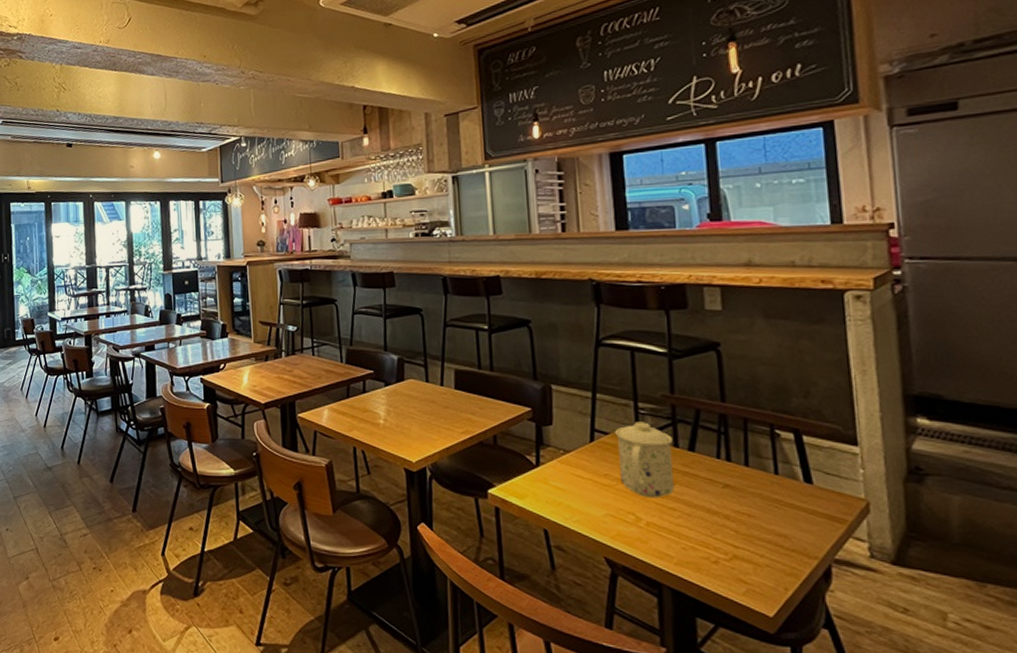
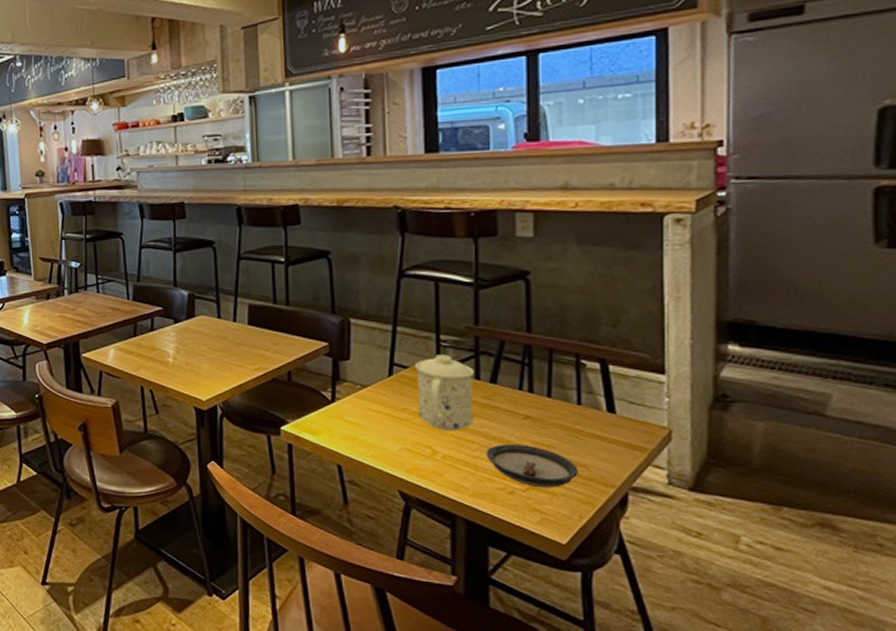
saucer: none [688,513,780,558] -> present [486,445,578,488]

